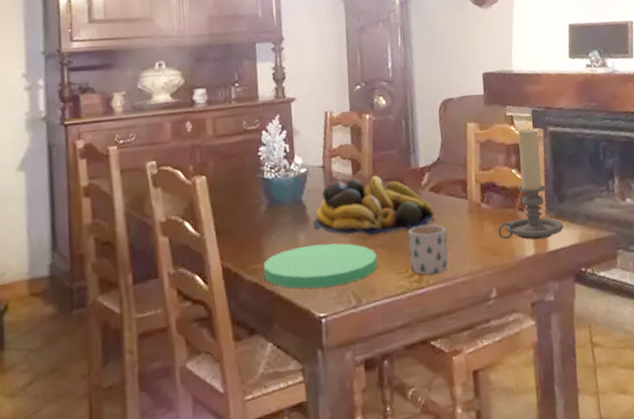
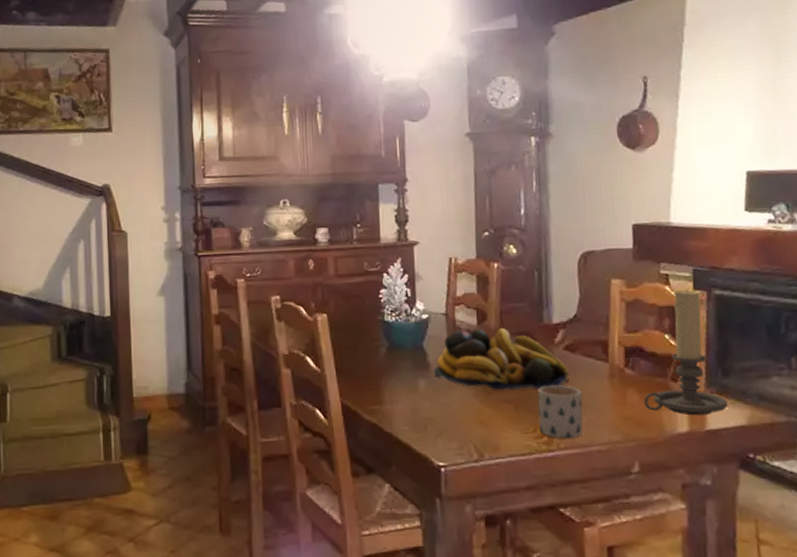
plate: present [263,243,378,289] -> none [382,393,503,437]

